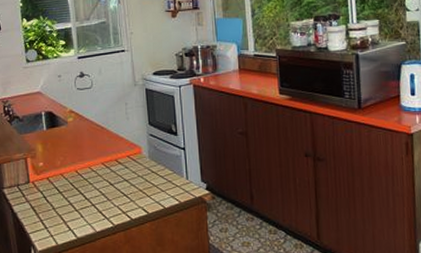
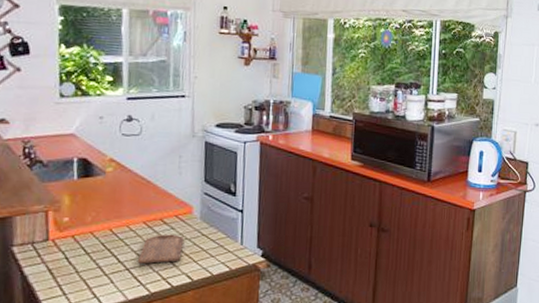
cutting board: none [100,172,137,200] -> present [137,234,184,264]

